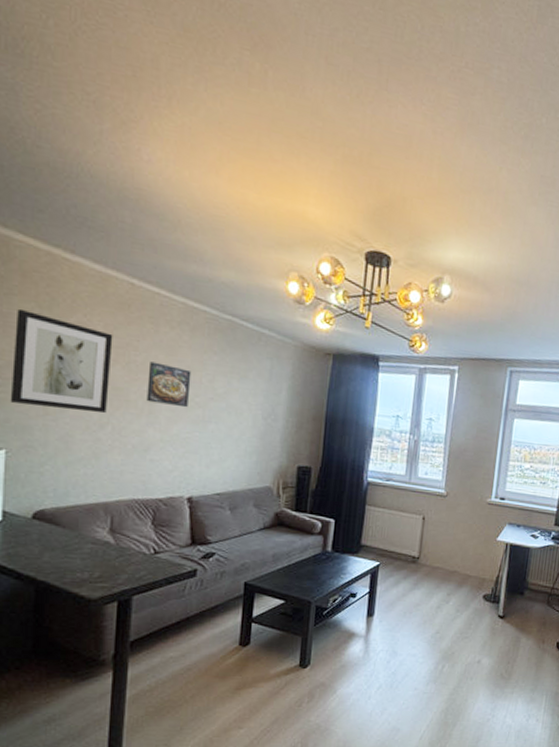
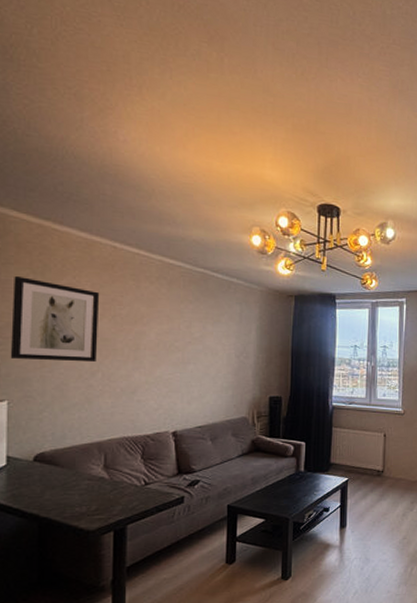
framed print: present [146,361,192,408] -> none [132,314,171,352]

